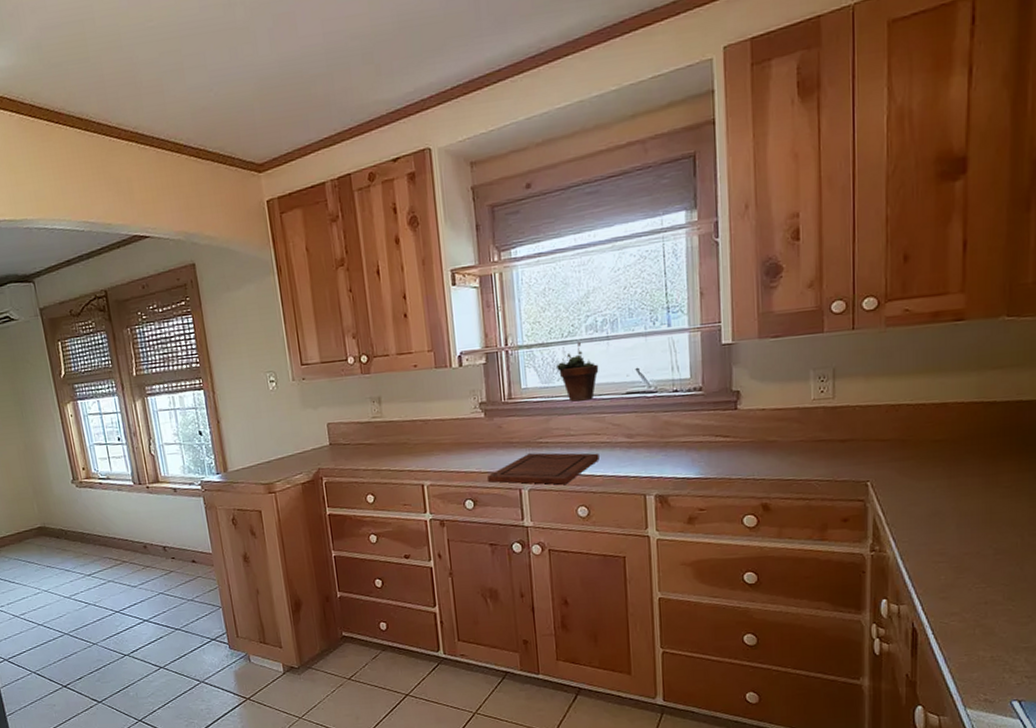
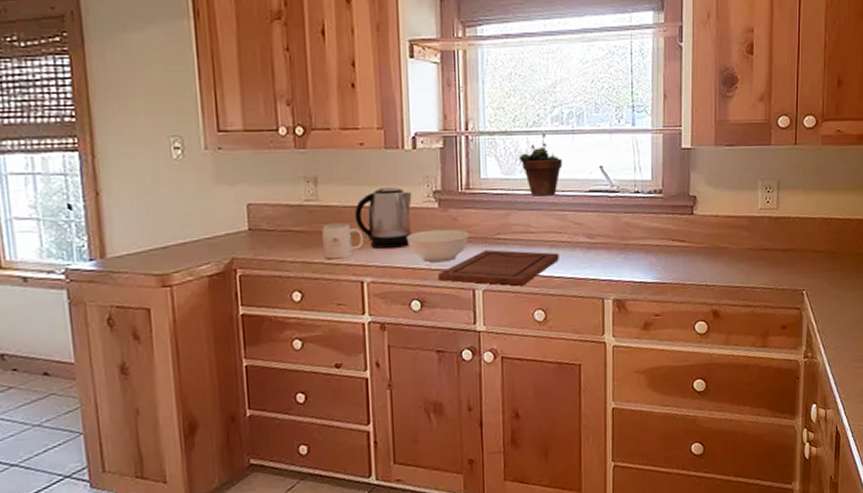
mug: none [387,435,423,467] -> present [321,223,364,260]
kettle: none [412,401,463,457] -> present [354,186,412,250]
bowl: none [457,435,514,466] -> present [406,229,469,263]

